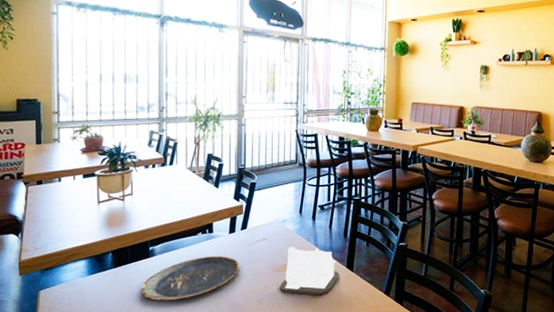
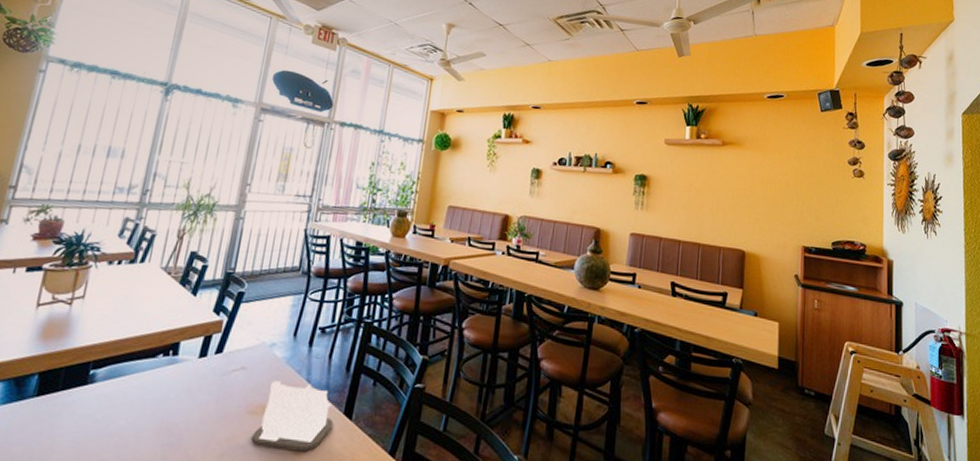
plate: present [140,256,241,302] -> none [64,387,206,449]

